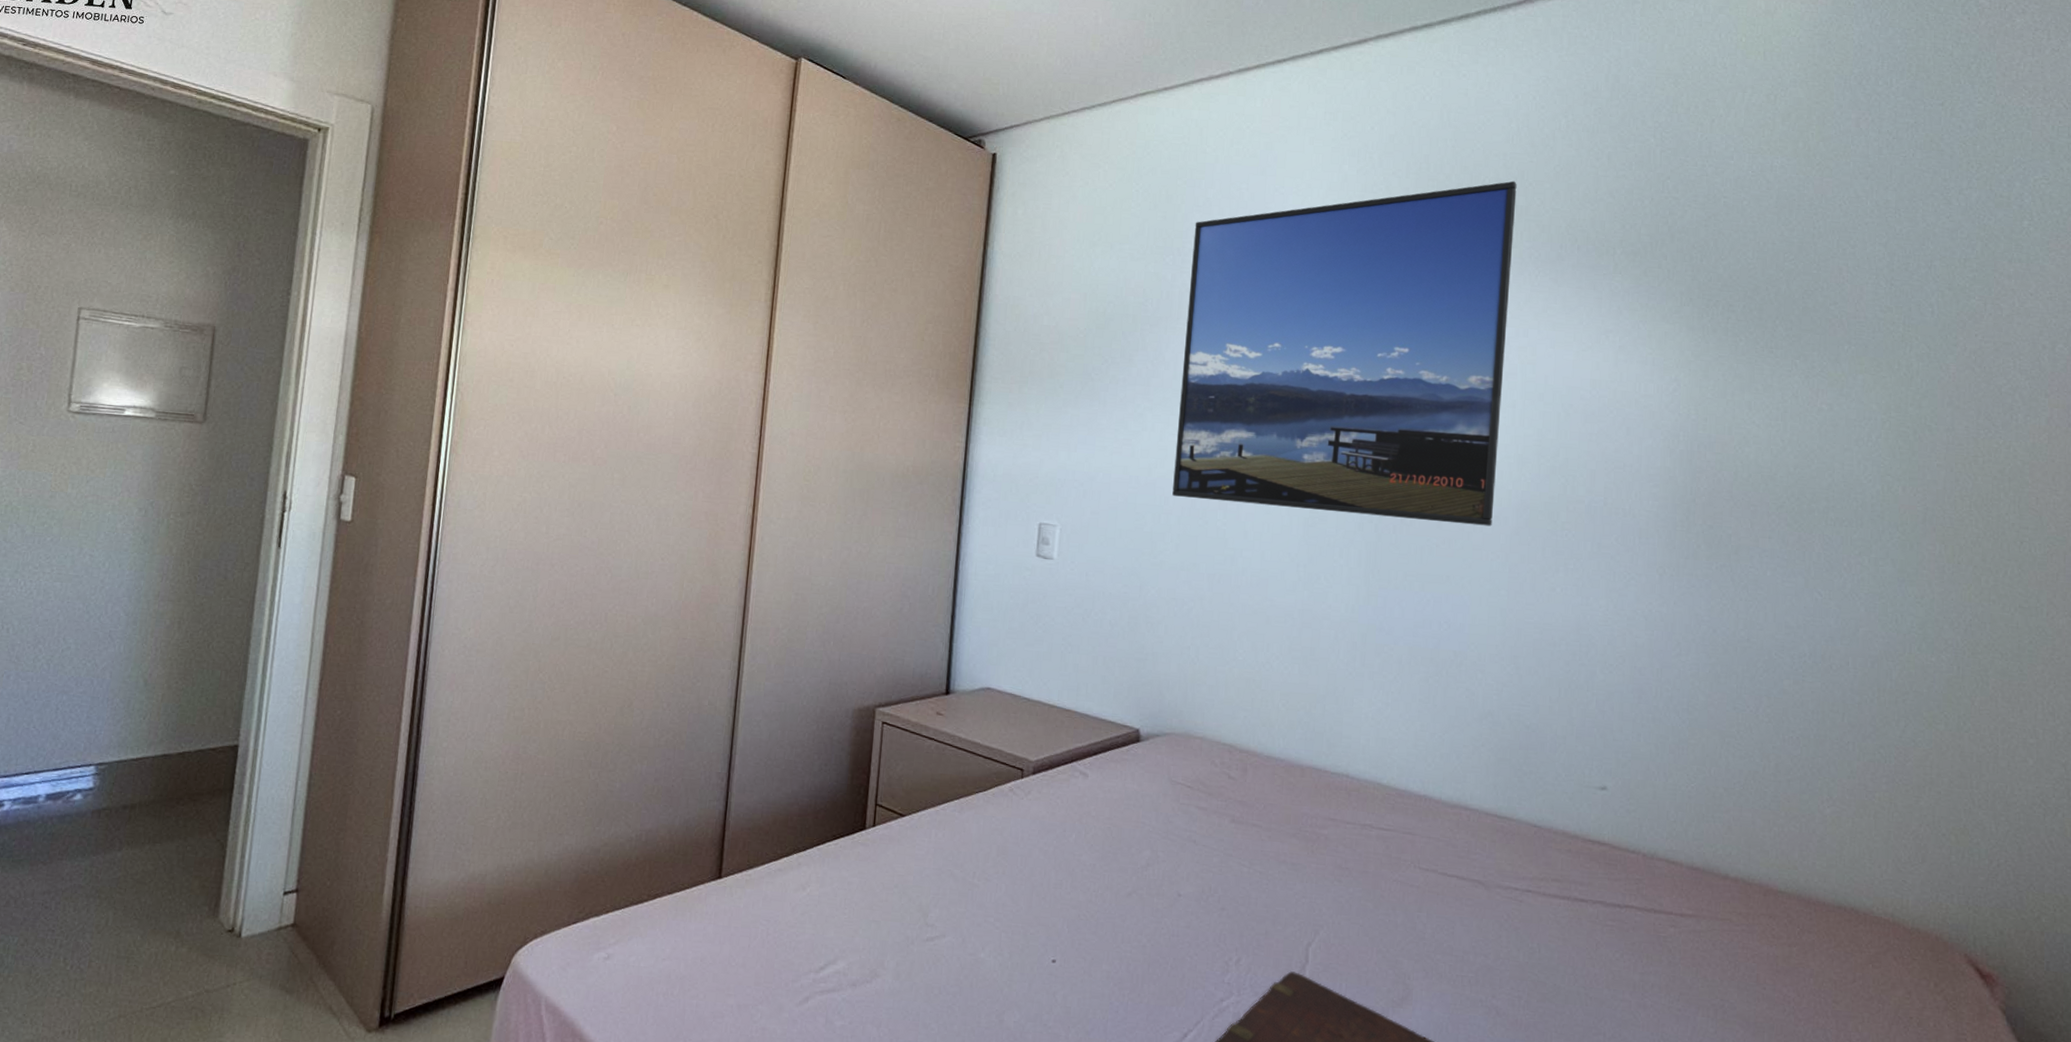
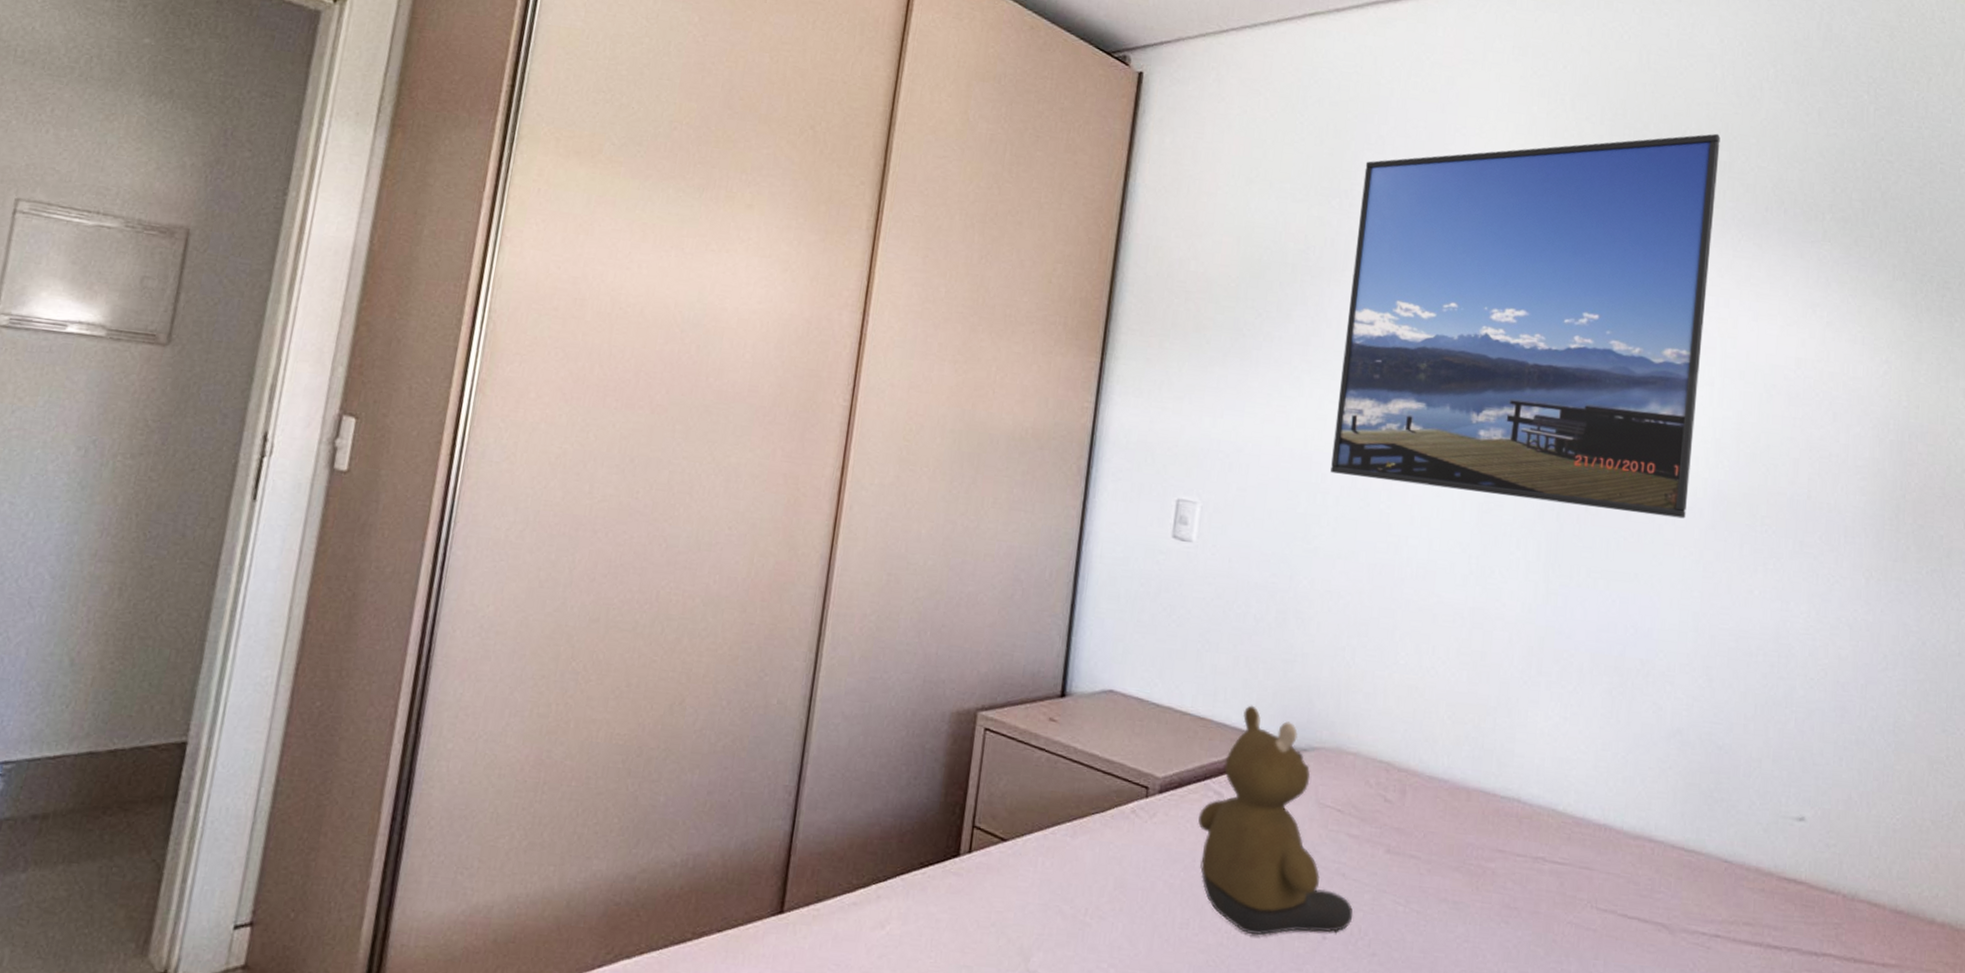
bear: none [1067,698,1204,893] -> present [1198,705,1354,935]

